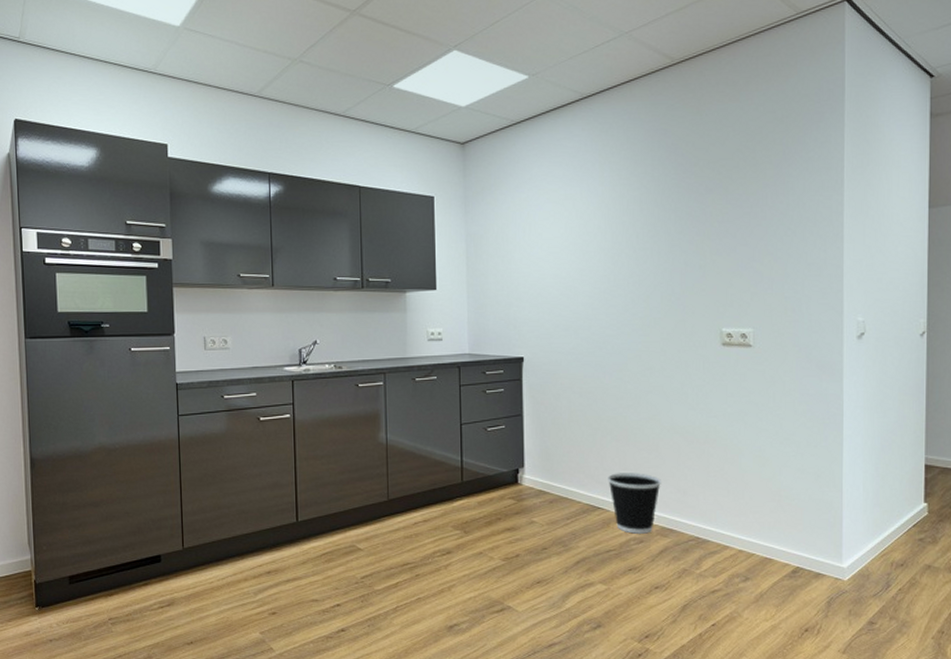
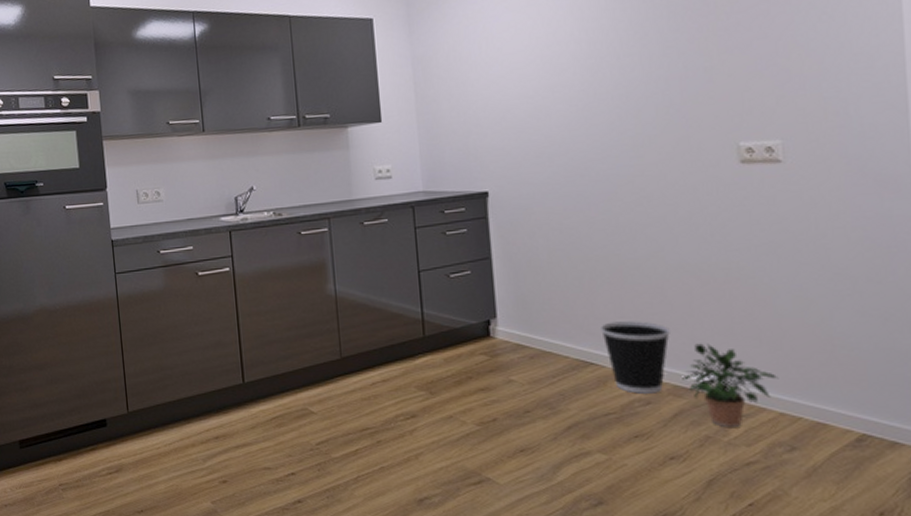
potted plant: none [668,492,740,561] -> present [682,343,779,427]

